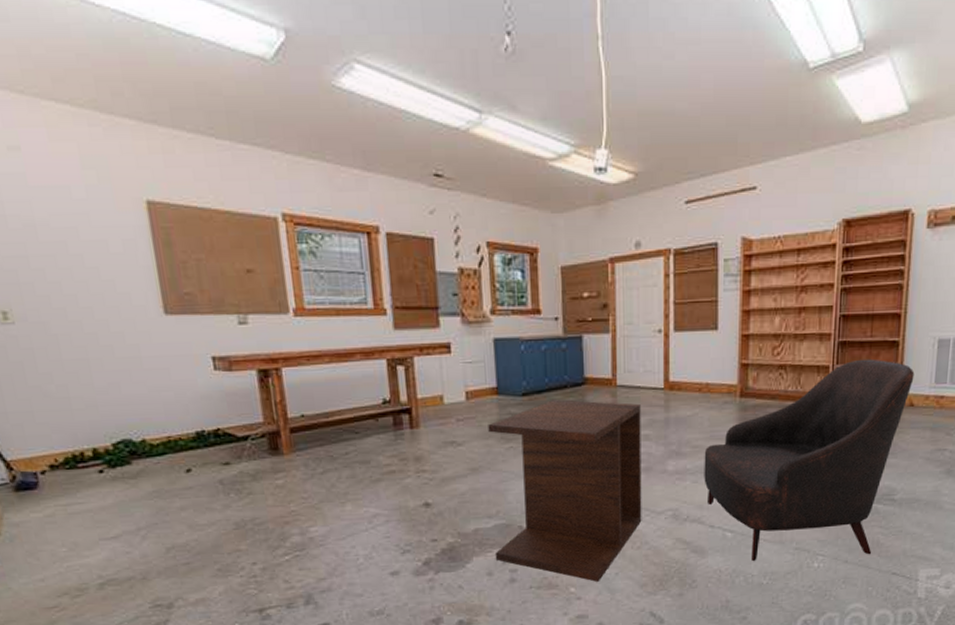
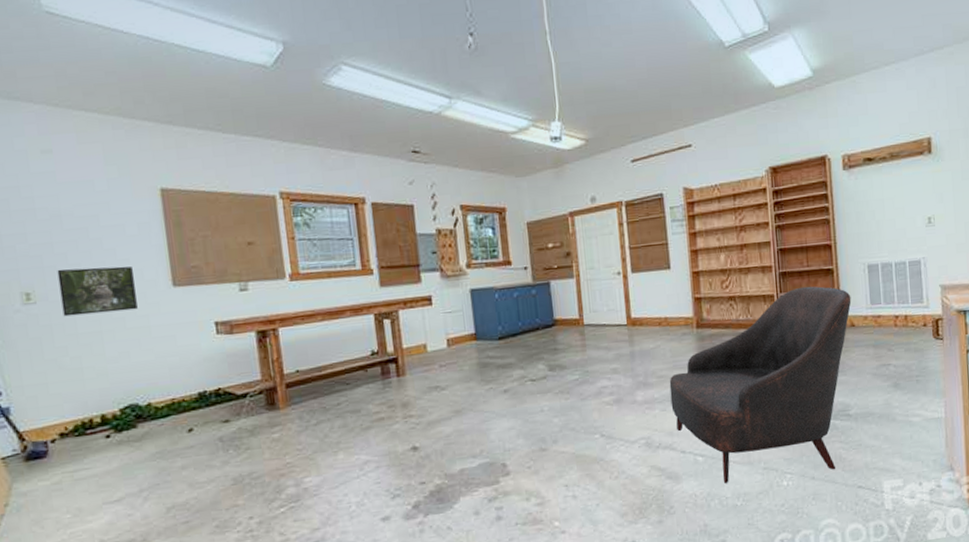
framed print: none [35,287,127,340] -> present [57,266,138,317]
side table: present [488,399,642,582] -> none [468,340,617,515]

